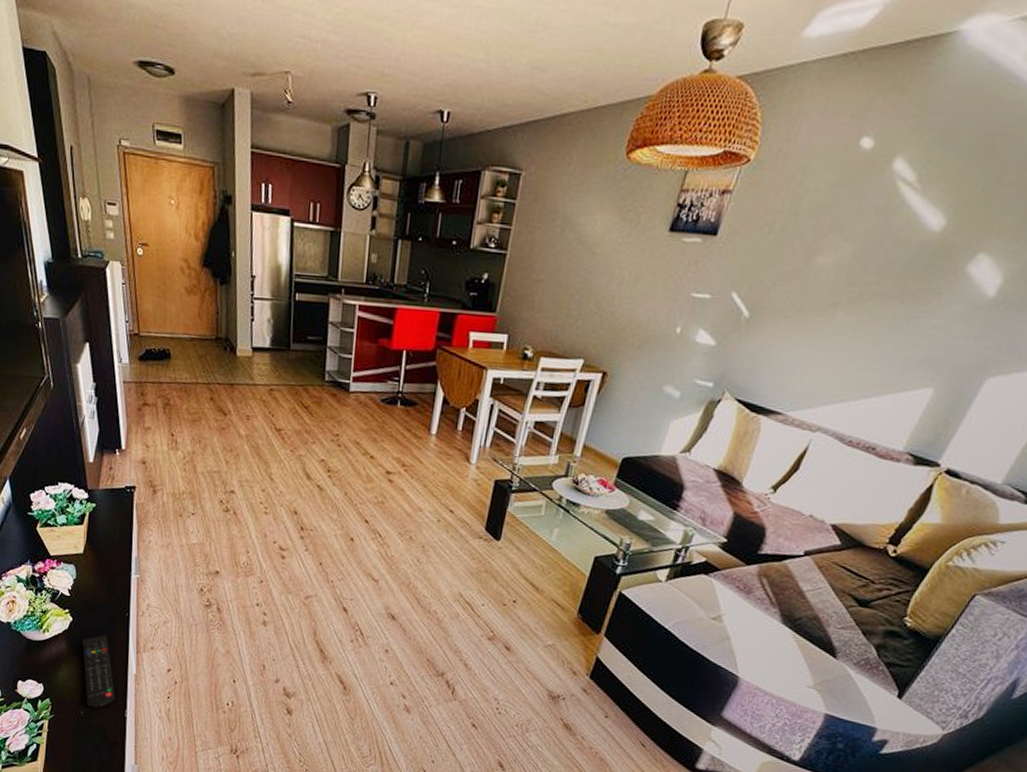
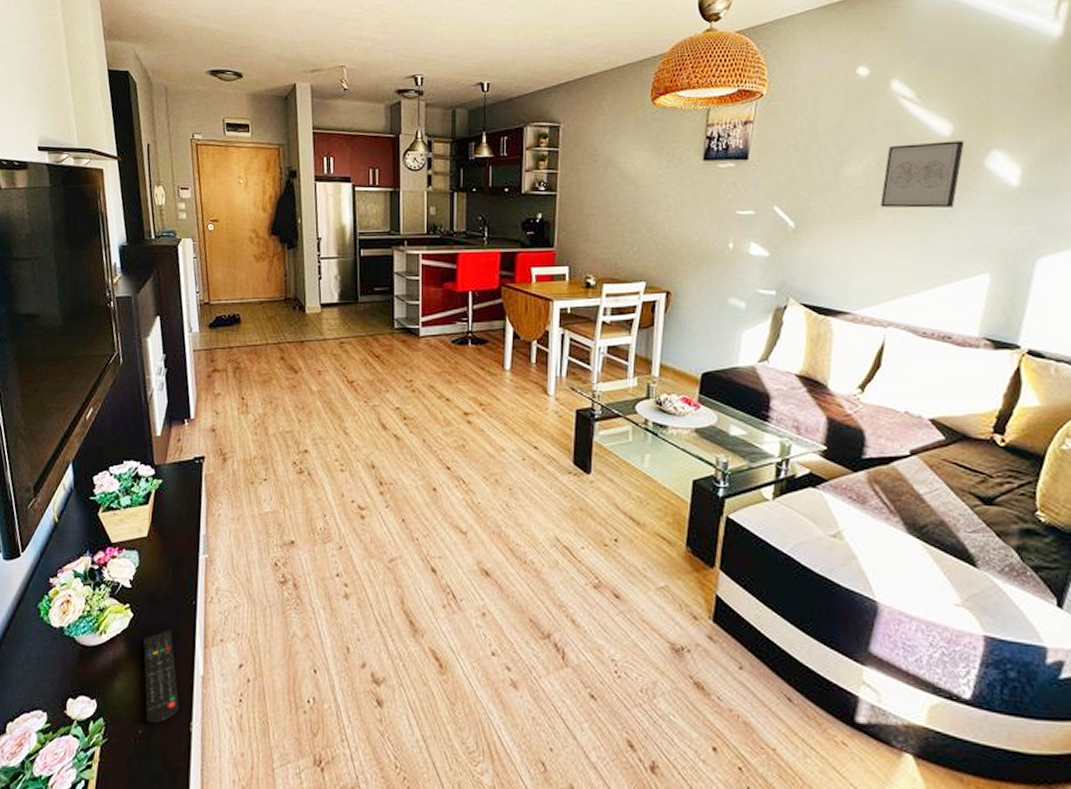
wall art: none [842,236,953,313] -> present [879,141,965,208]

